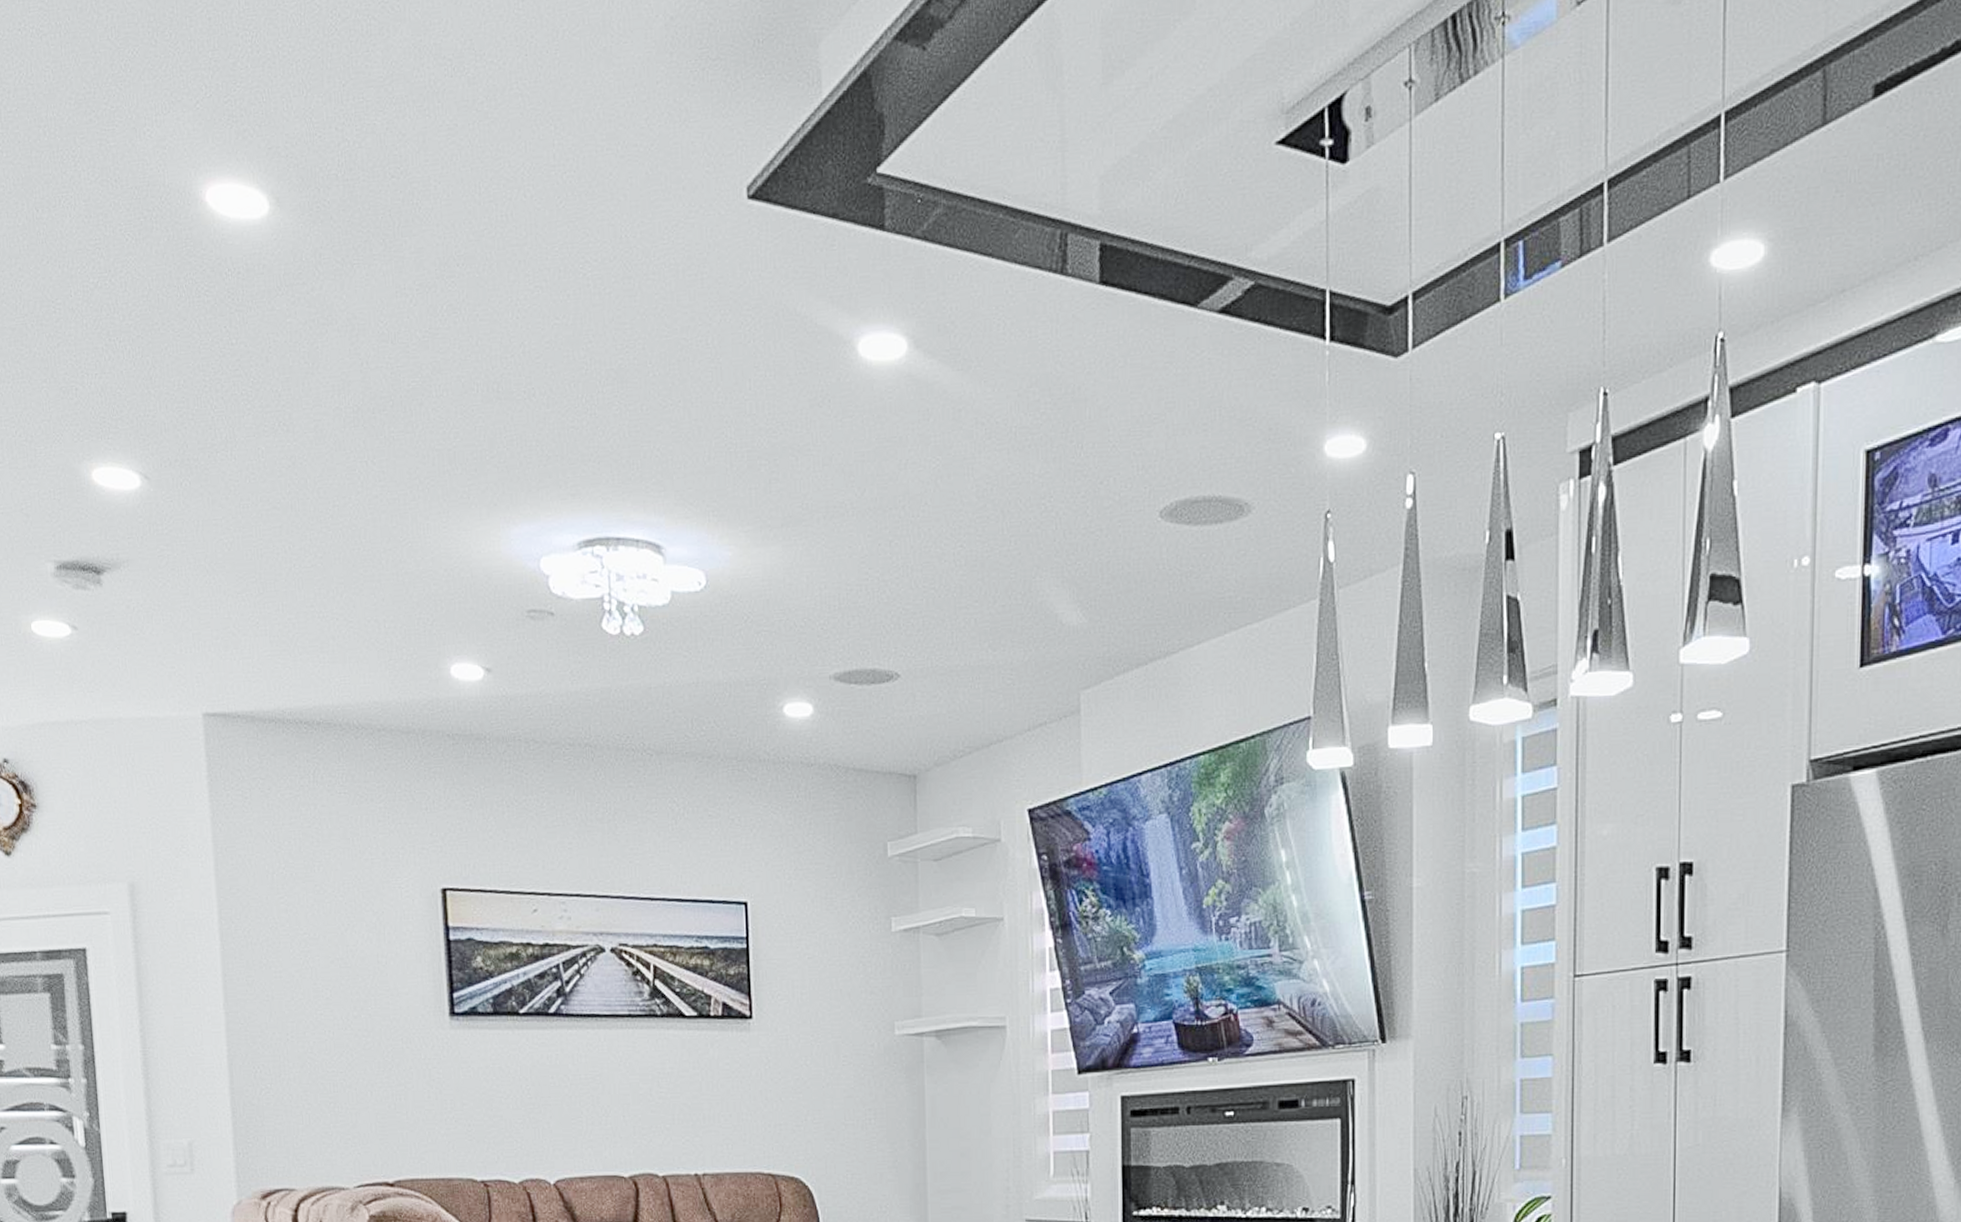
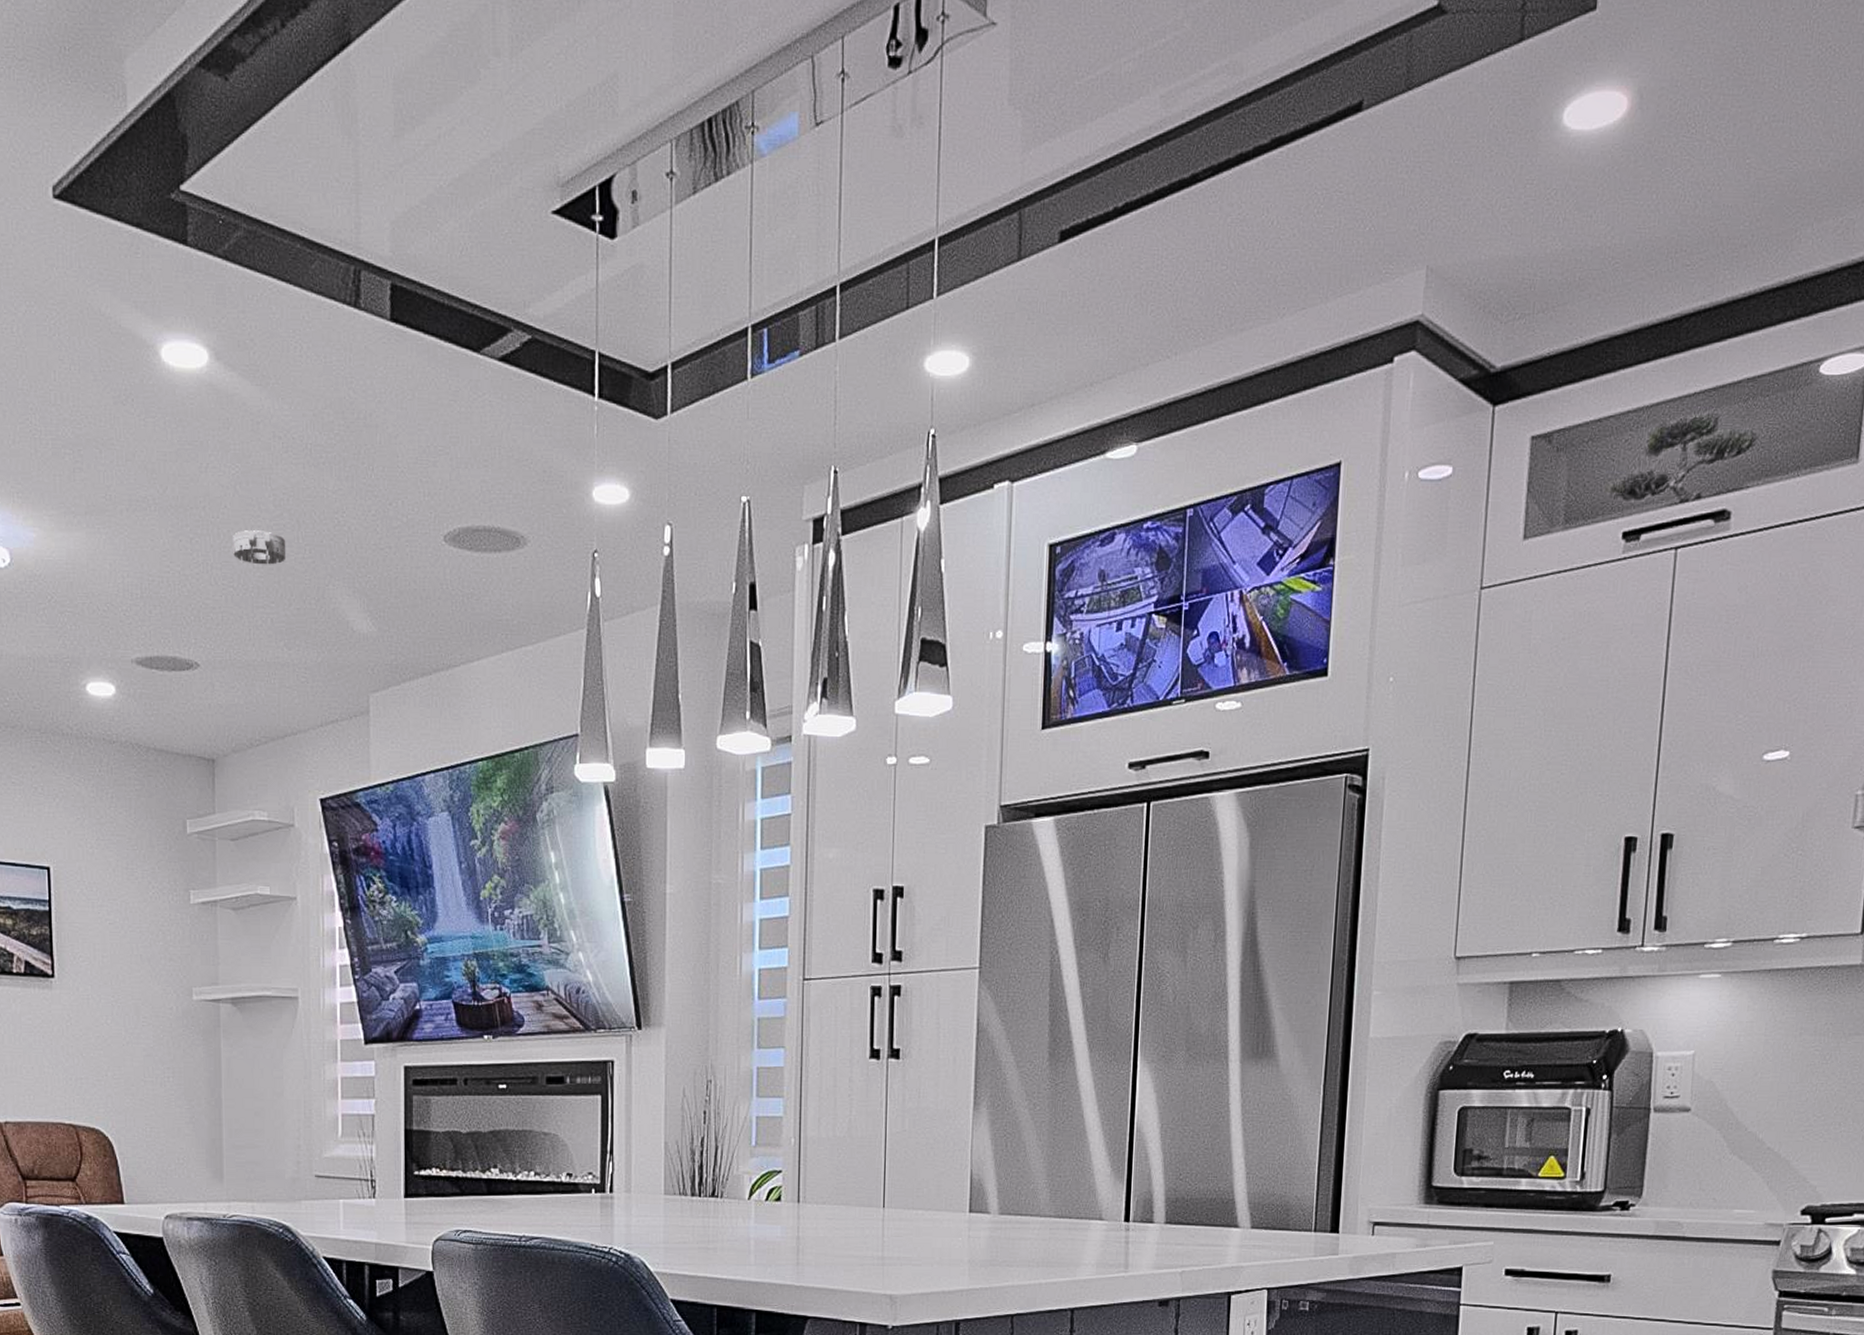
smoke detector: none [934,524,991,563] -> present [233,529,286,565]

